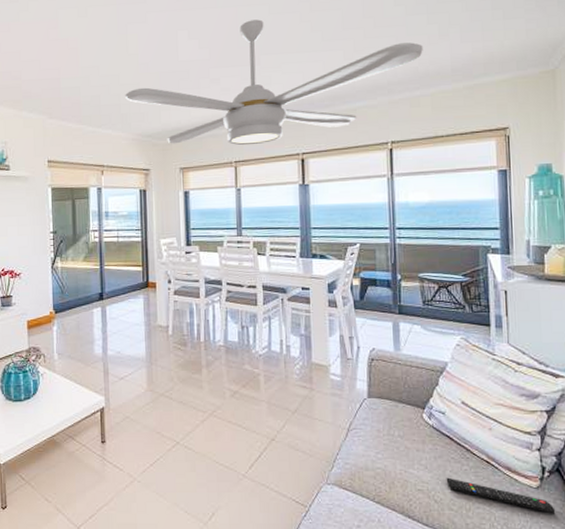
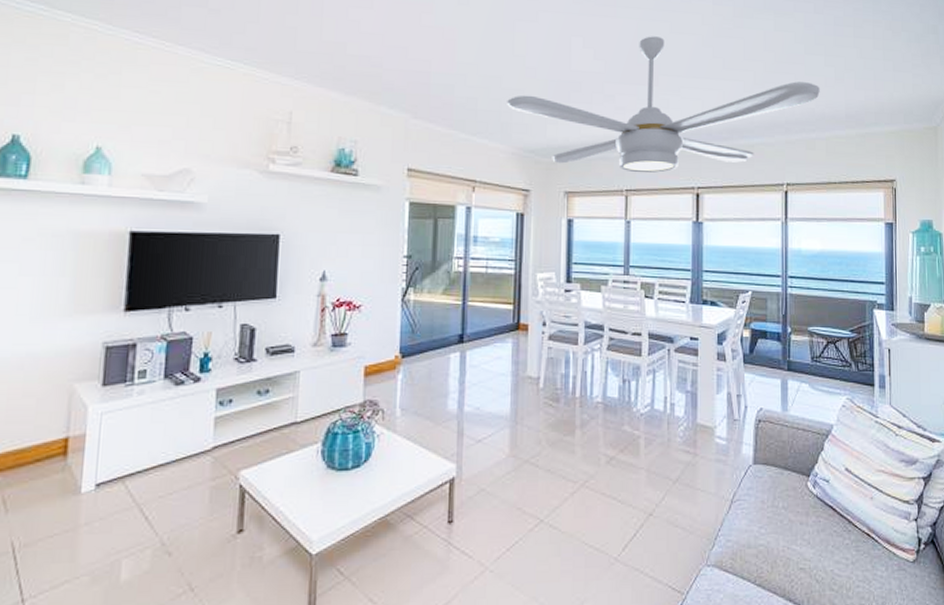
remote control: present [446,477,556,514] -> none [828,553,930,590]

